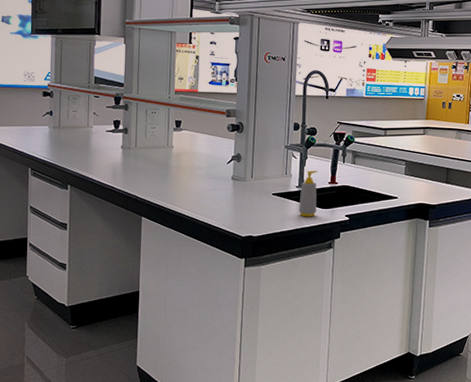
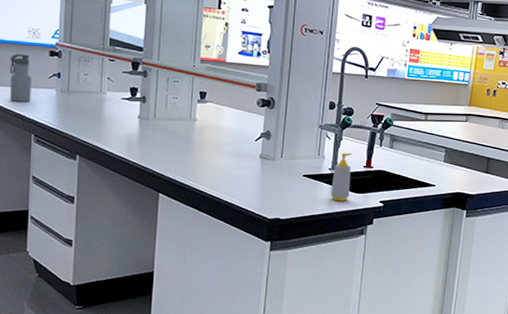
water bottle: none [9,96,28,139] -> present [10,54,31,102]

